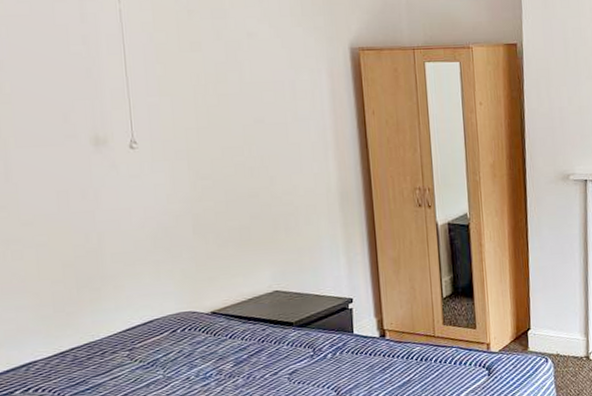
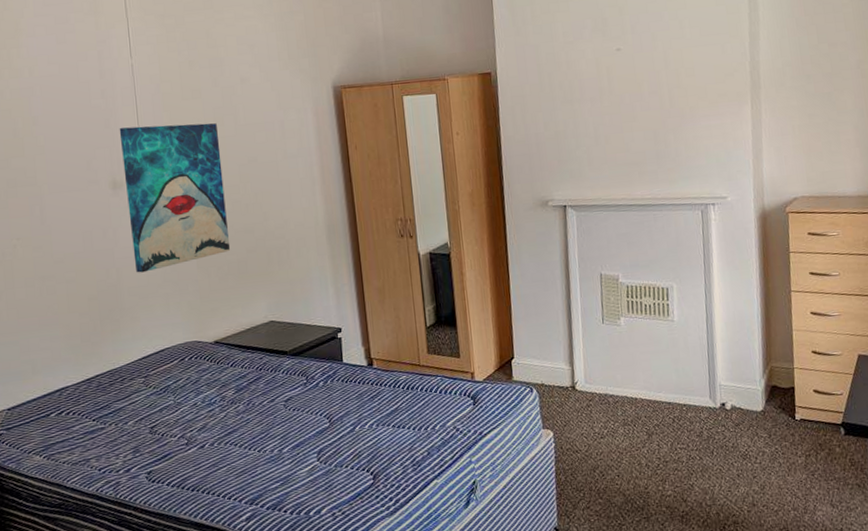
wall art: none [103,78,232,238] -> present [119,123,231,273]

